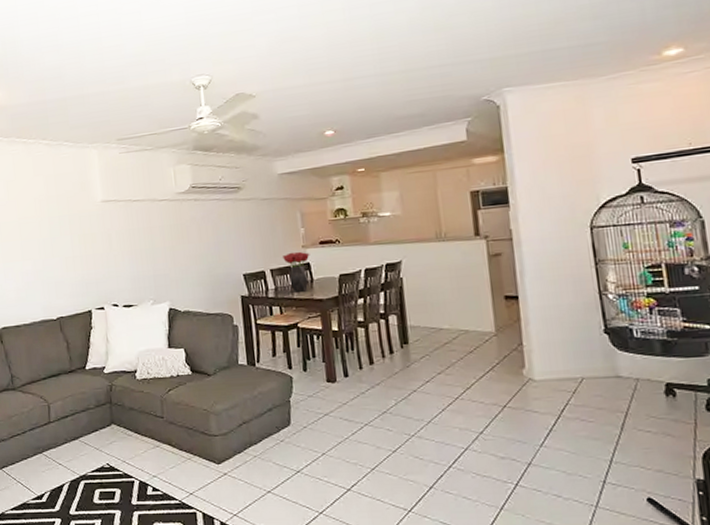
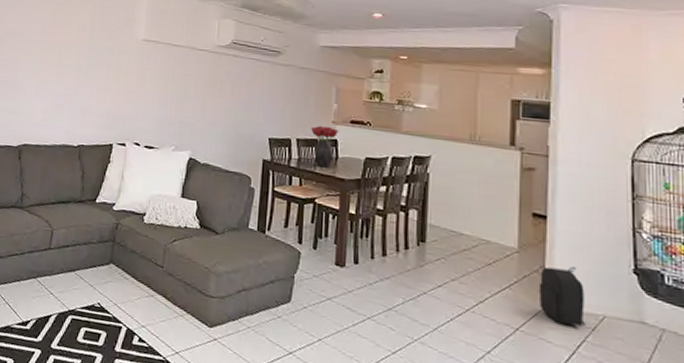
backpack: none [519,339,567,393] -> present [540,267,587,328]

